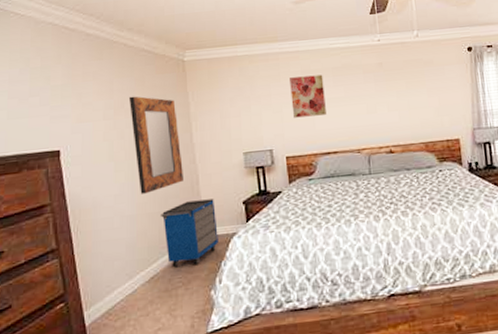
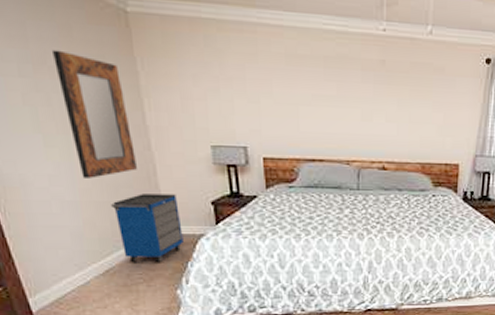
wall art: present [290,74,326,118] -> none [270,60,313,115]

